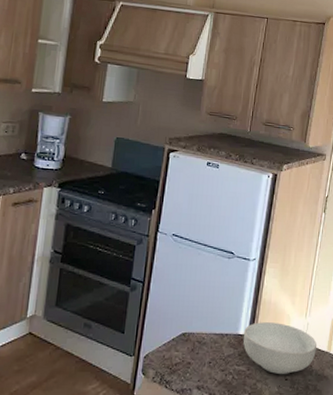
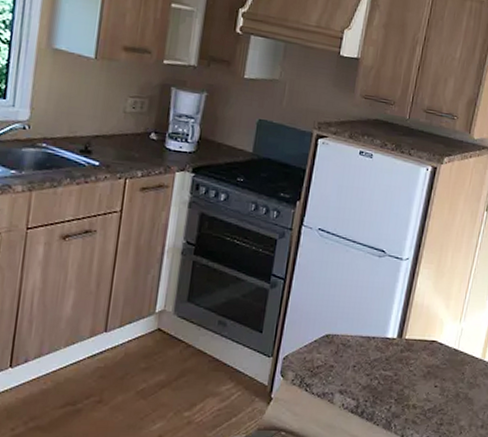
cereal bowl: present [243,322,317,374] -> none [391,325,471,381]

